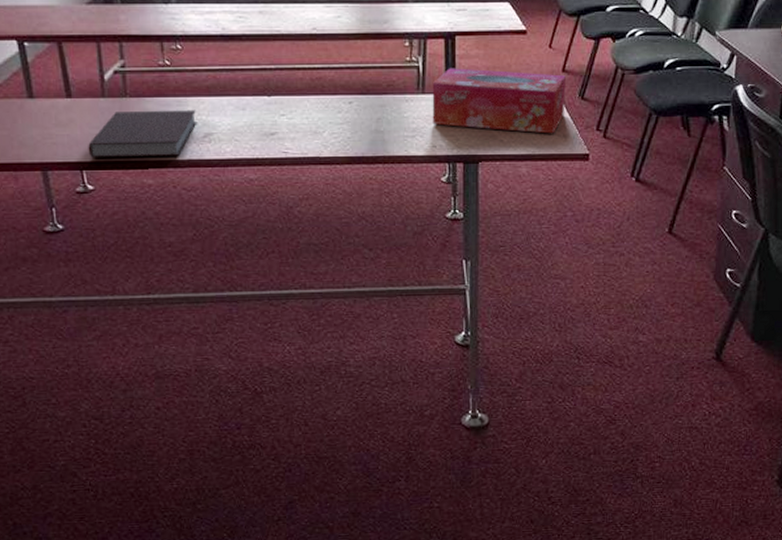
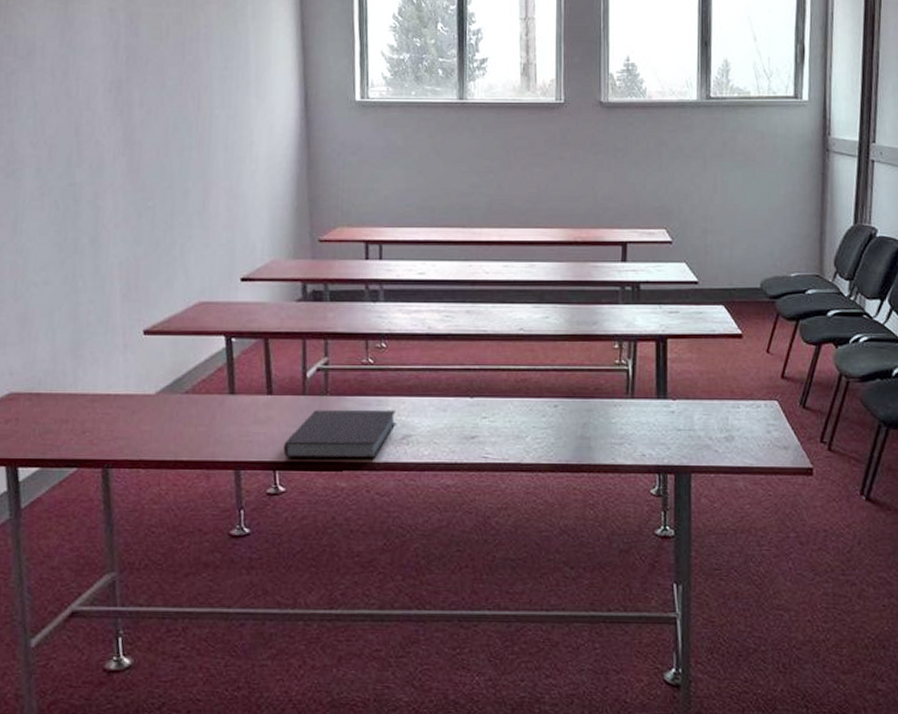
tissue box: present [432,68,566,134] -> none [642,372,785,445]

